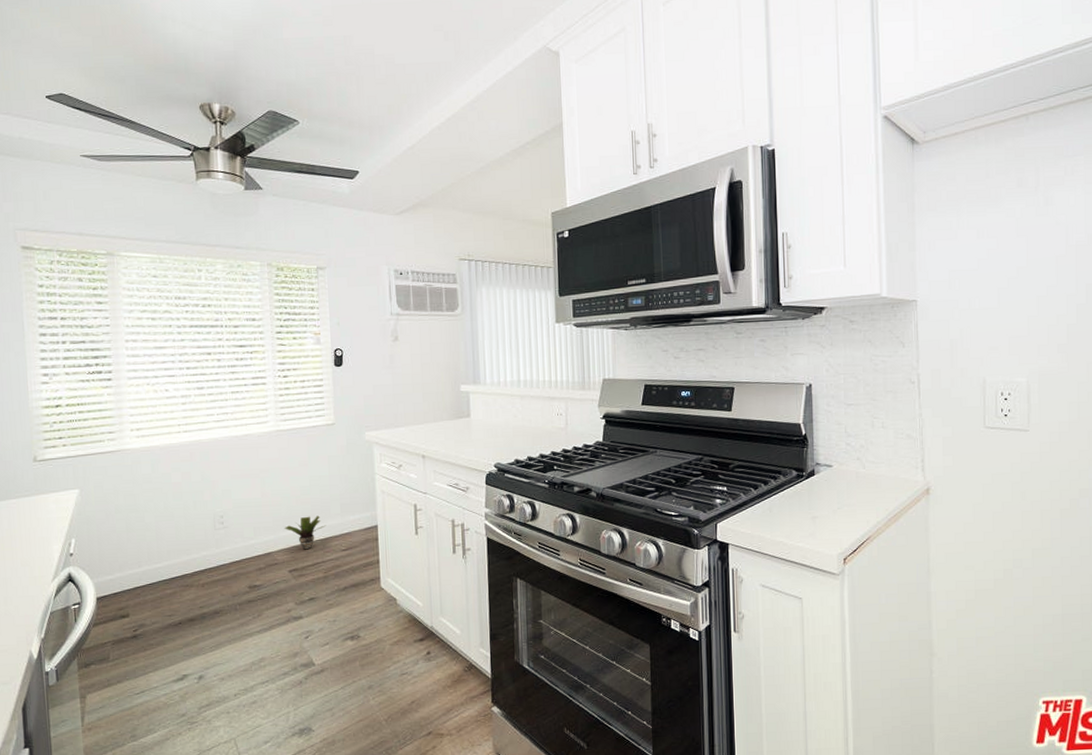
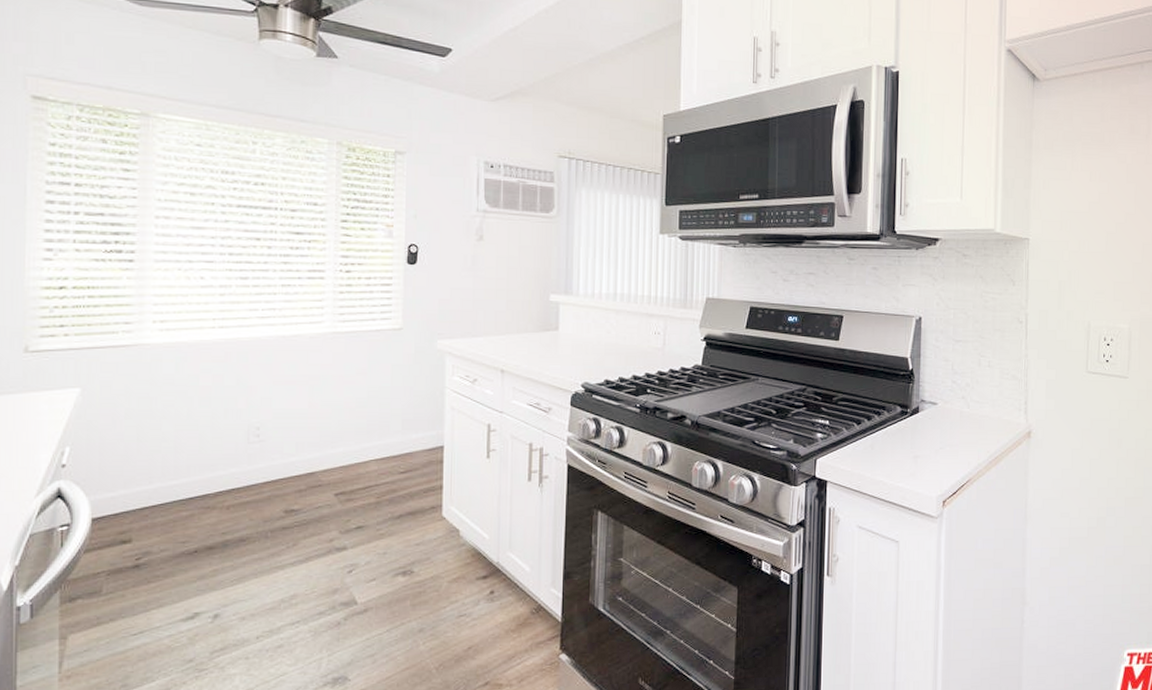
potted plant: present [284,515,327,550] -> none [333,432,384,471]

